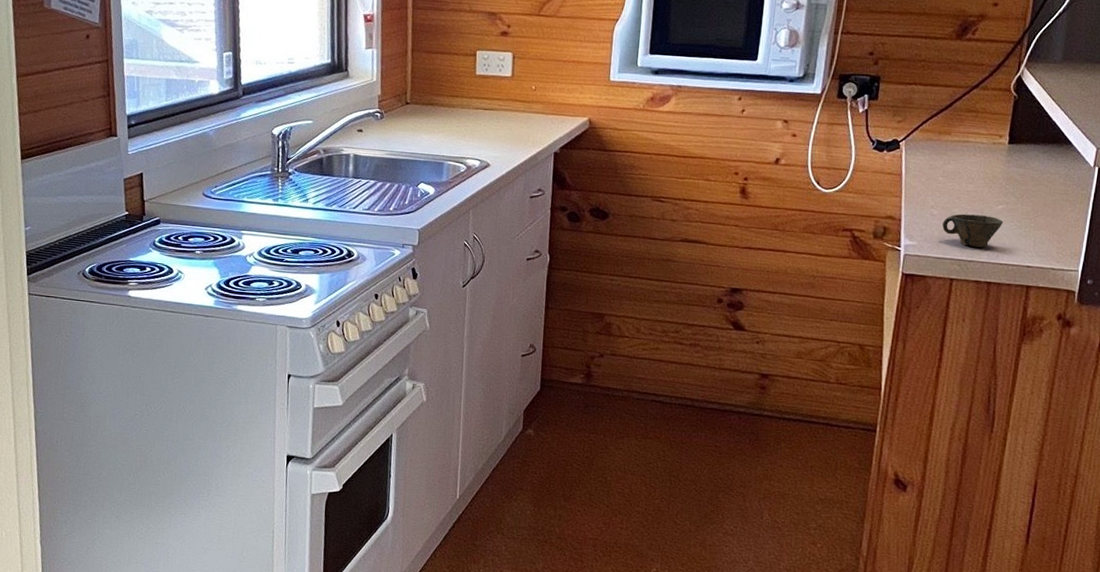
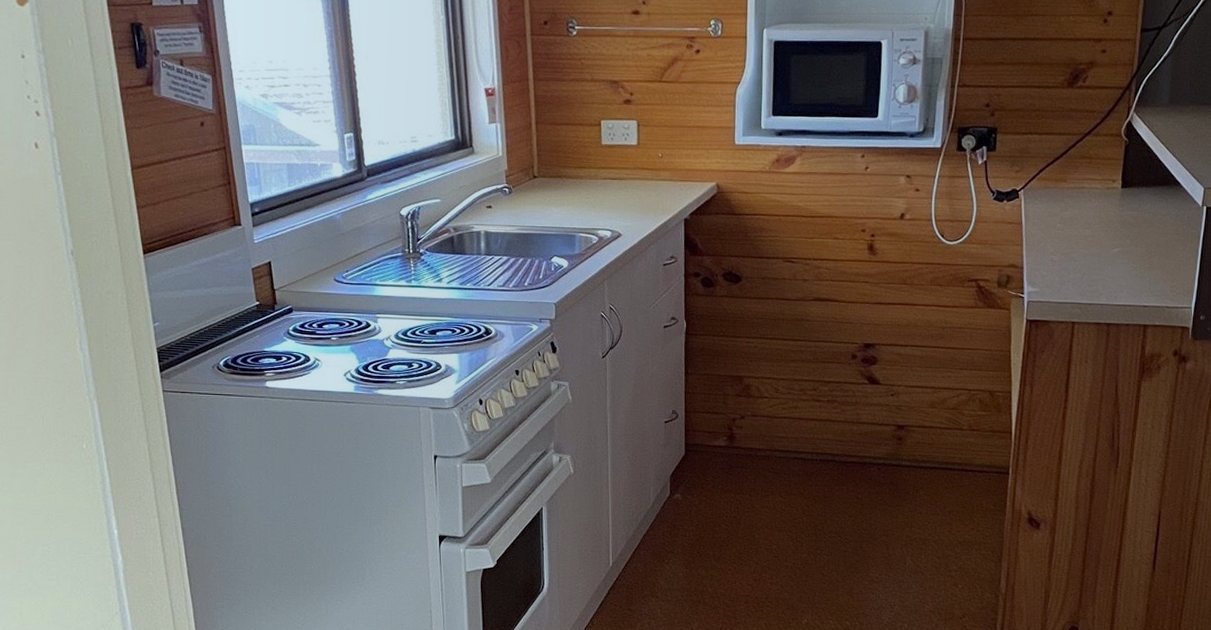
cup: present [942,213,1003,248] -> none [1062,258,1119,290]

